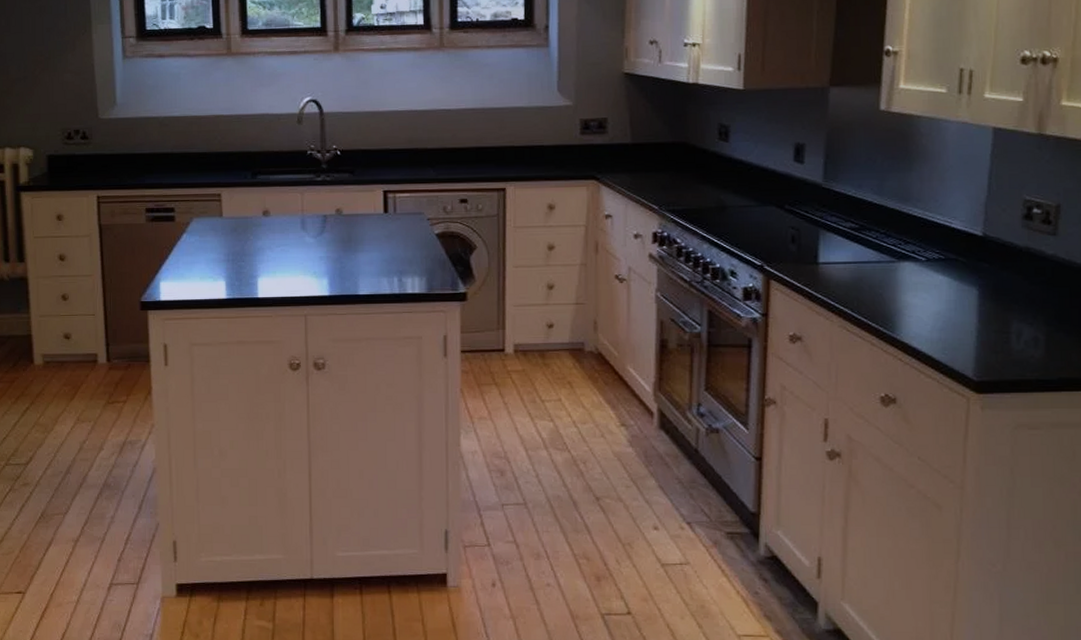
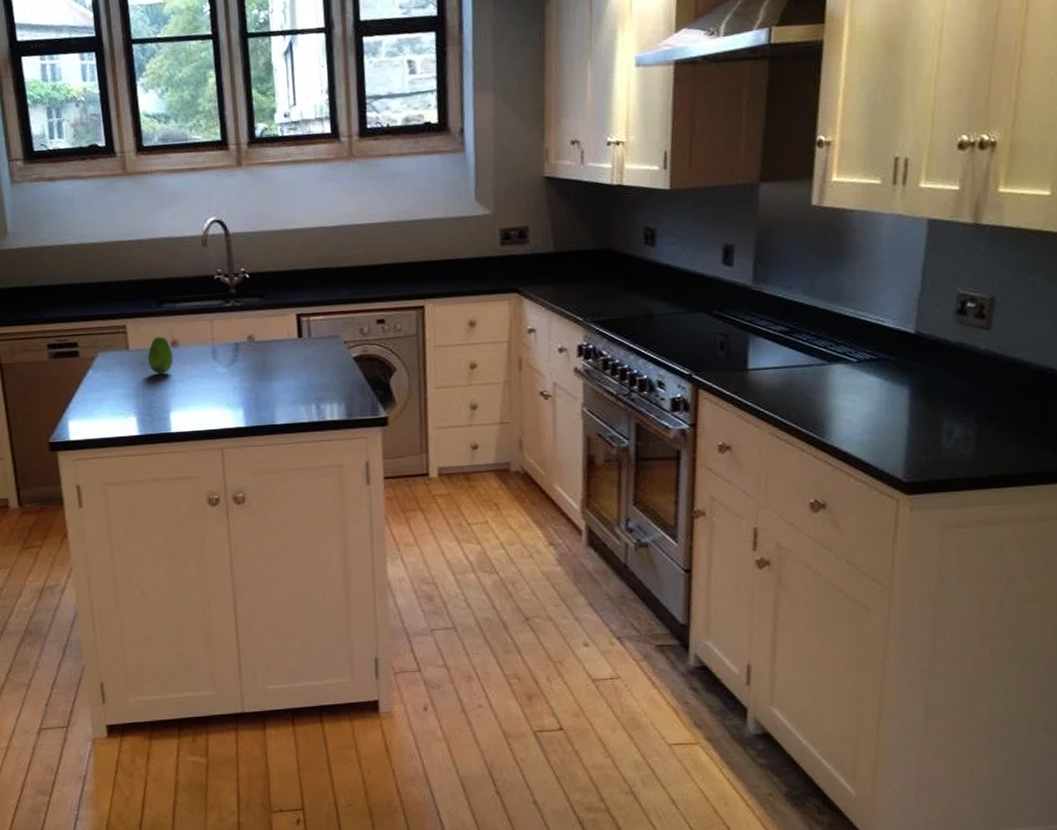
fruit: none [240,205,264,241] -> present [148,336,174,374]

